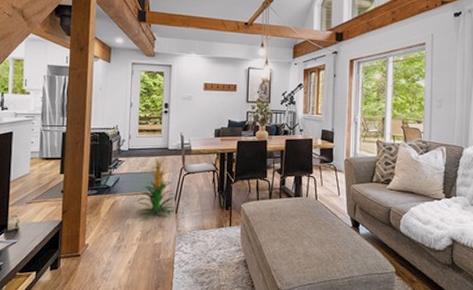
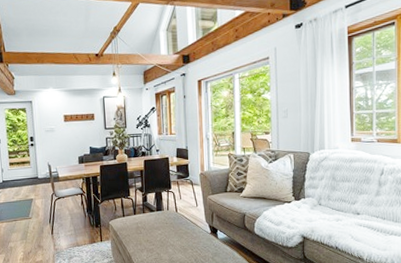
indoor plant: present [135,158,177,218] -> none [15,186,52,241]

